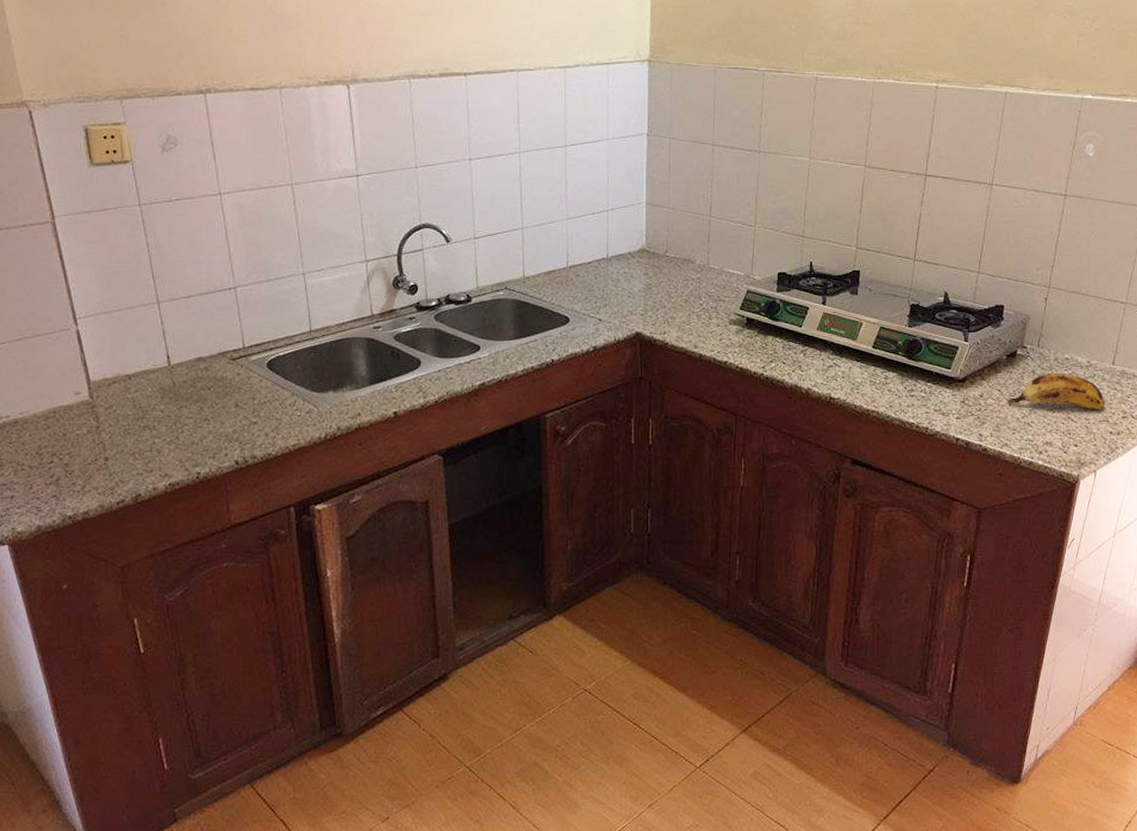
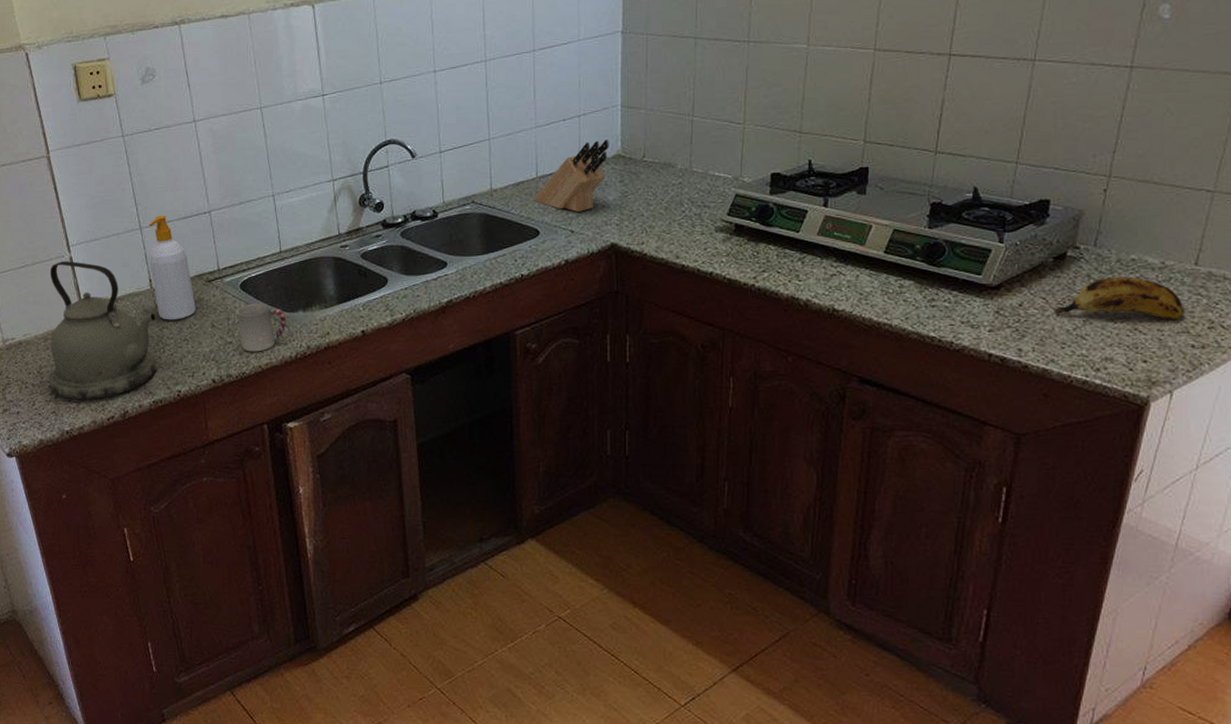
kettle: none [49,334,175,483] -> present [49,261,157,400]
soap bottle: none [167,289,218,399] -> present [149,215,196,320]
cup: none [262,383,315,433] -> present [236,303,286,352]
knife block: none [564,234,635,301] -> present [534,140,609,212]

